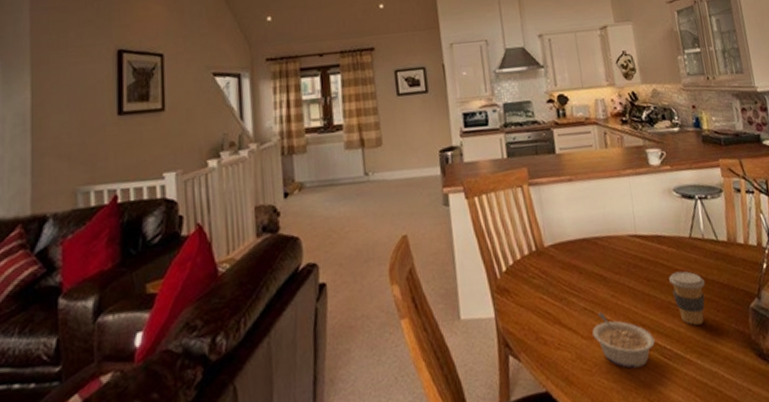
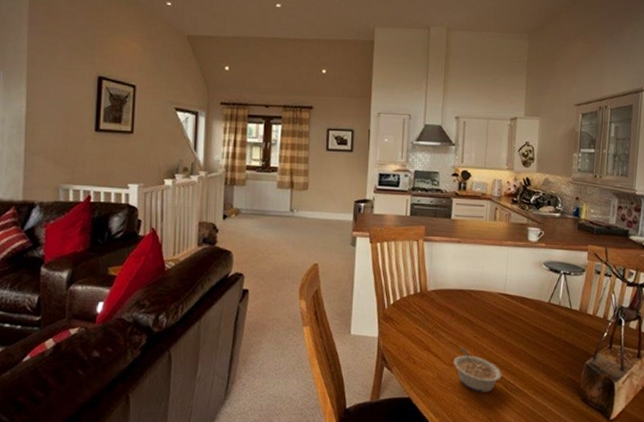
coffee cup: present [669,271,705,326] -> none [524,327,552,370]

